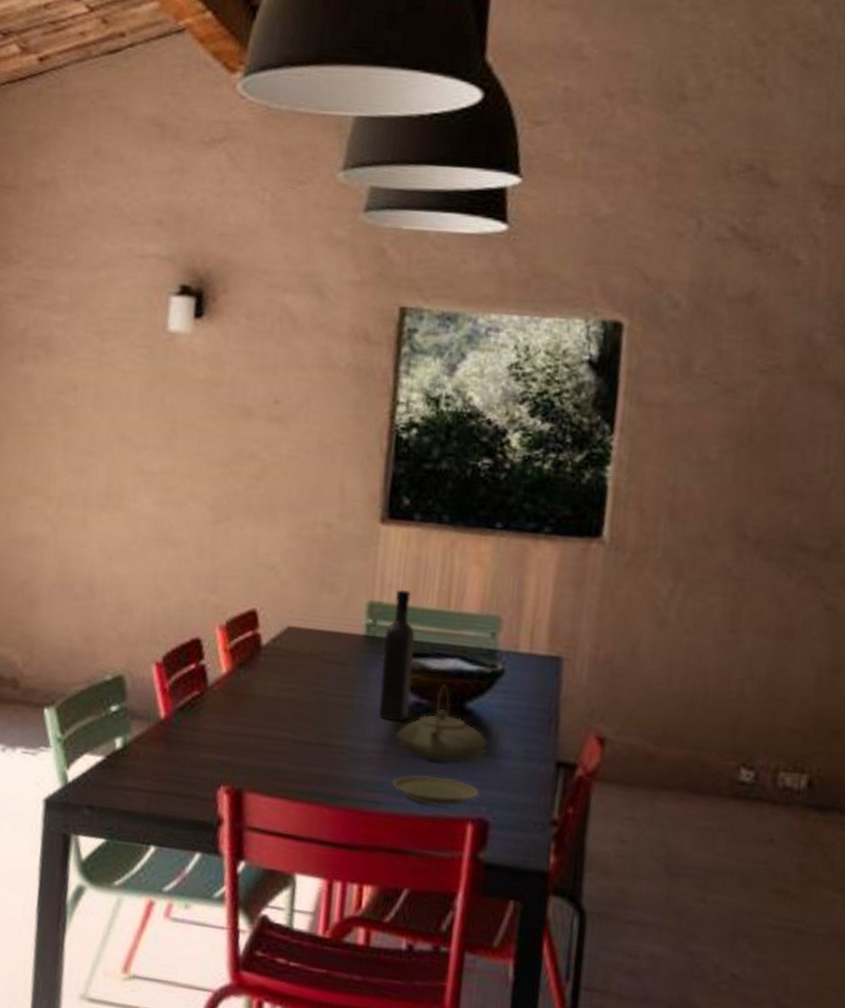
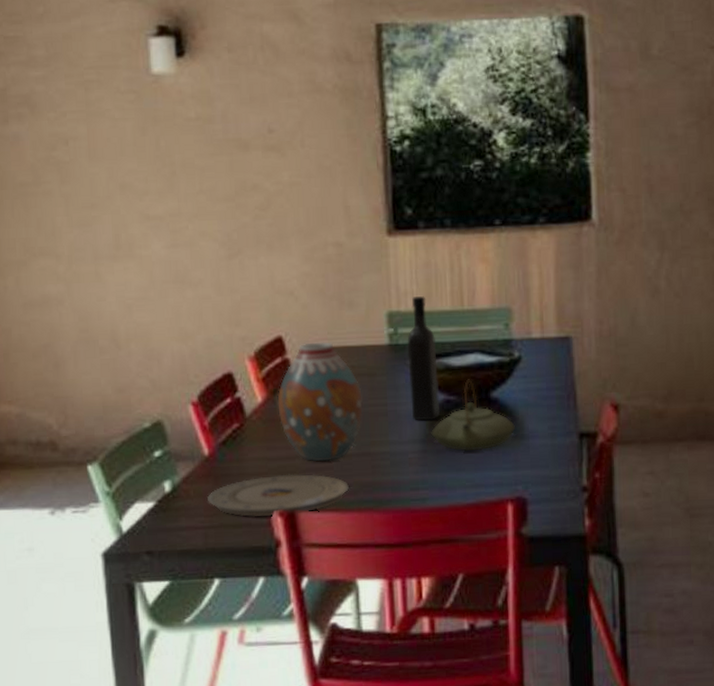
plate: none [156,749,302,794] -> present [208,474,349,517]
vase: none [240,620,330,746] -> present [277,342,363,462]
plate: present [392,775,478,807] -> none [434,465,513,492]

